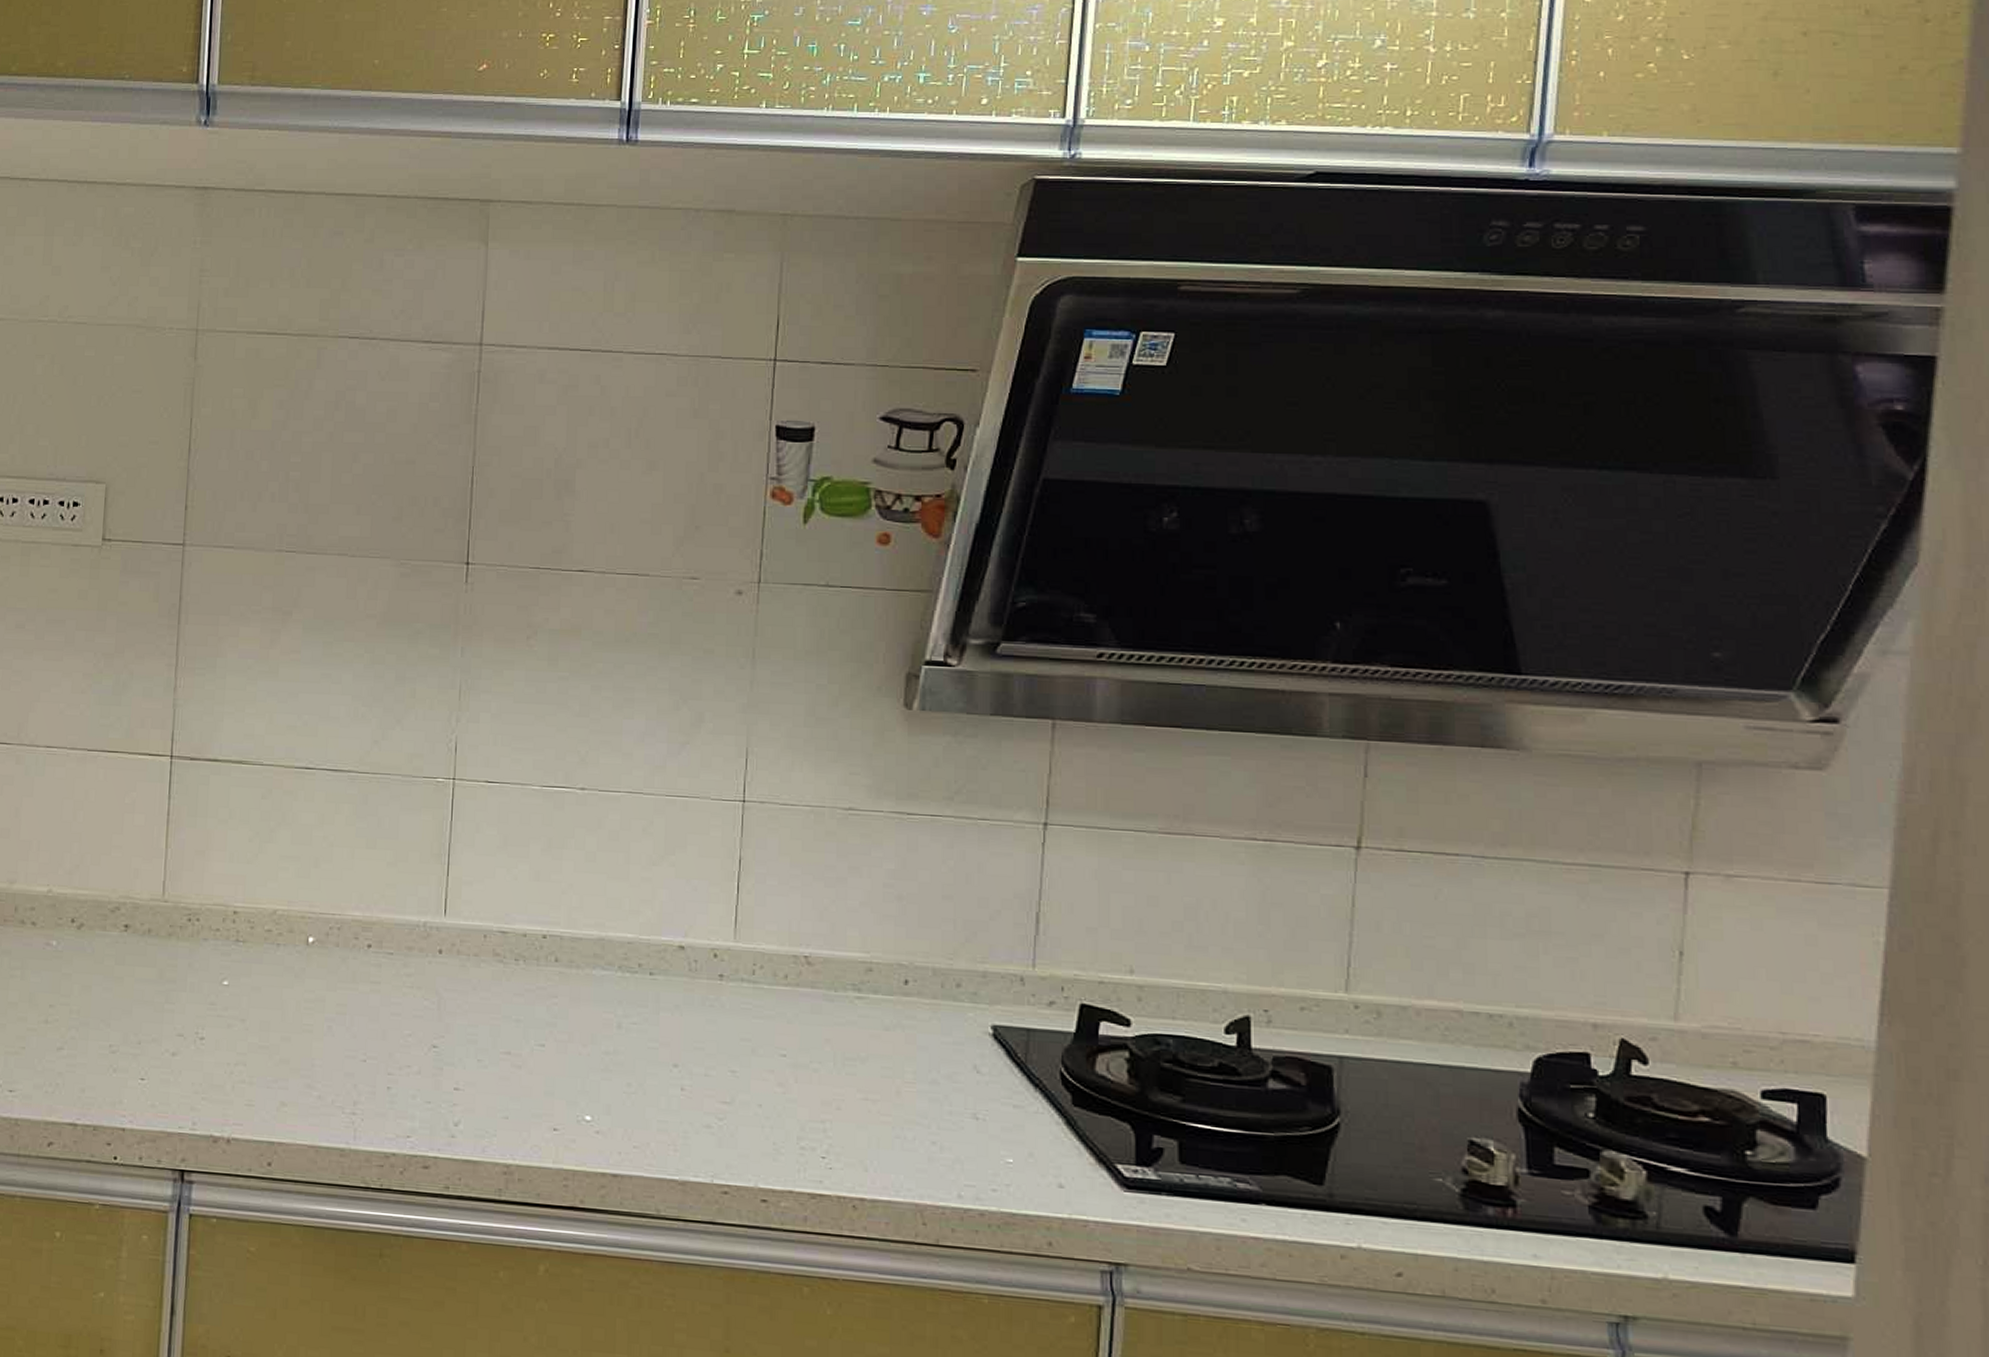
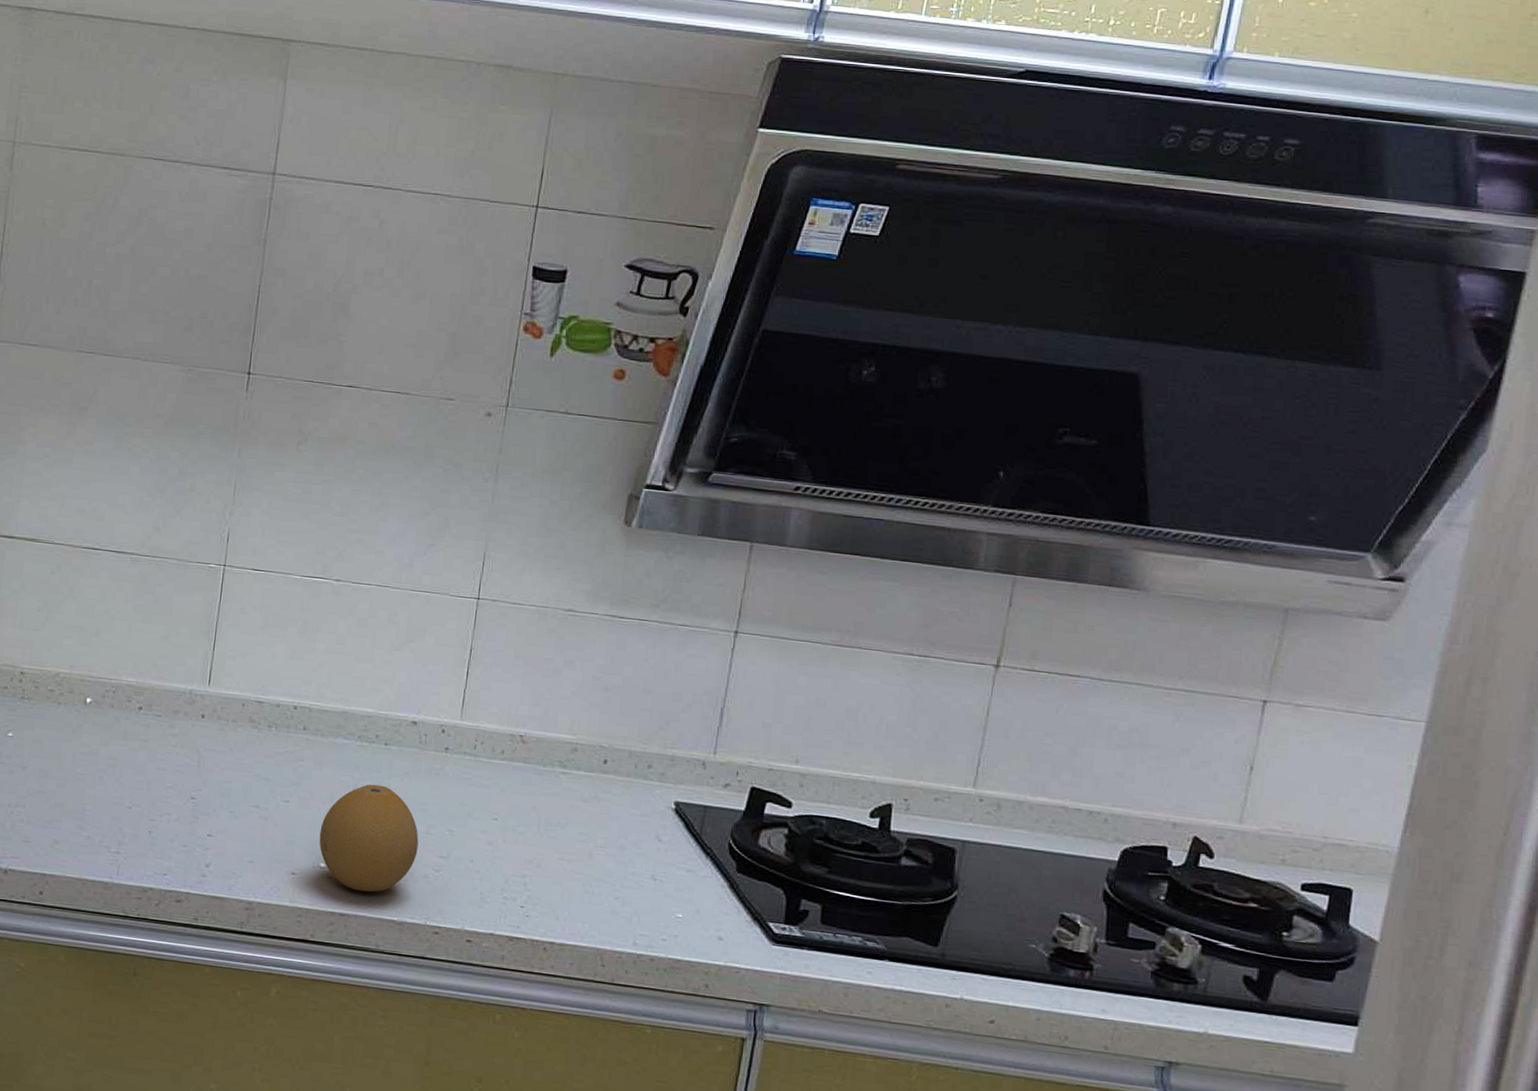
fruit: none [582,1021,697,1148] -> present [319,784,419,892]

